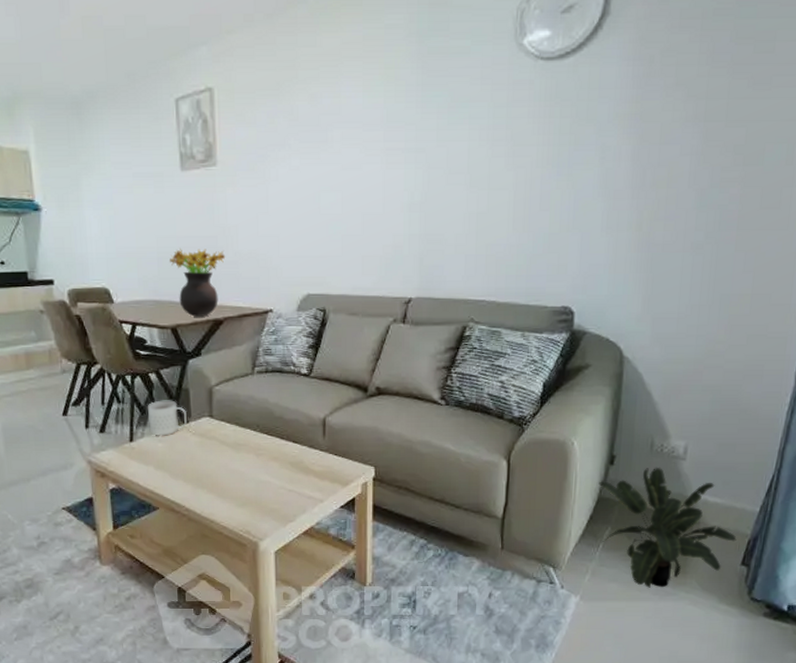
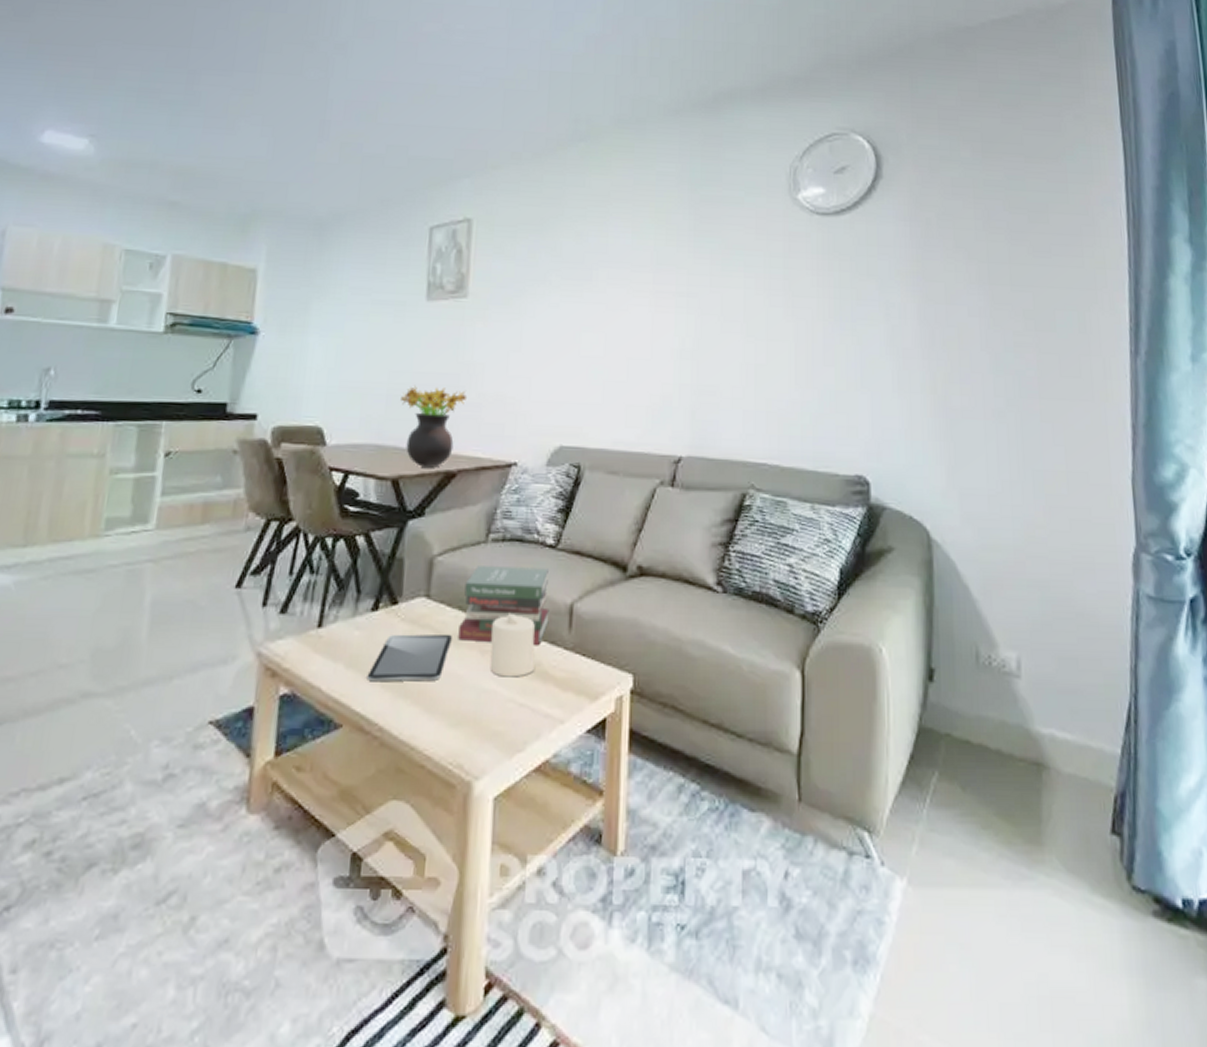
mug: present [147,400,187,436] -> none [345,572,397,621]
tablet: none [172,443,233,478] -> present [366,634,452,682]
books: none [237,392,307,449] -> present [458,566,550,646]
candle: none [263,426,298,472] -> present [490,612,535,678]
potted plant: present [599,467,737,588] -> none [917,686,1100,868]

